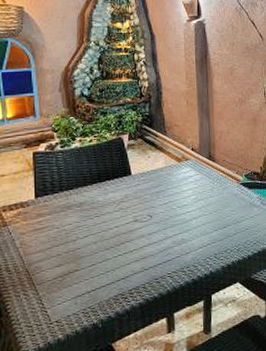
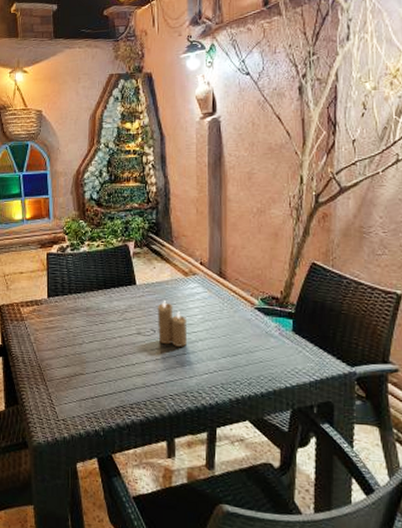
candle: none [153,186,182,228] -> present [157,299,187,347]

